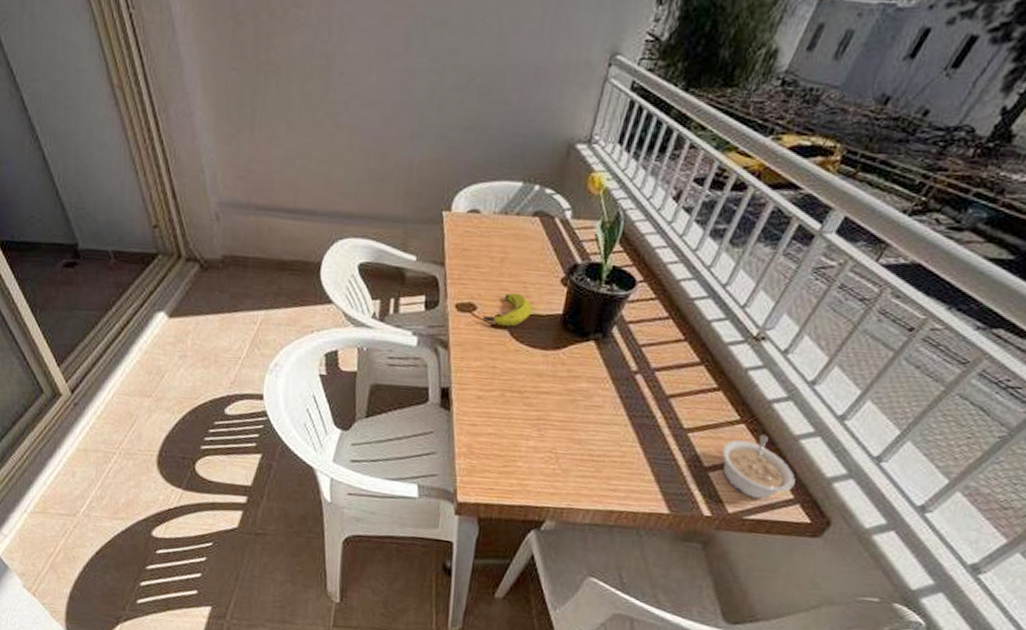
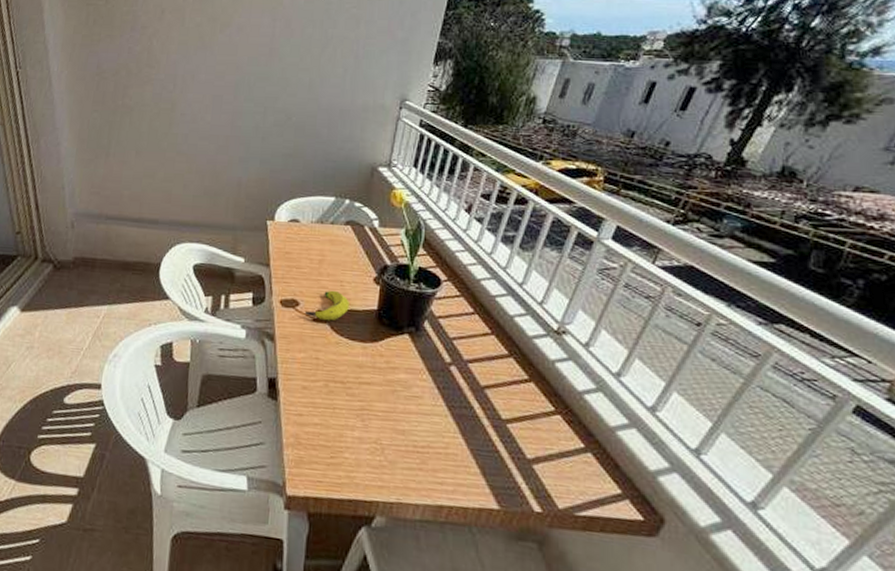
legume: present [722,434,796,499] -> none [542,425,620,494]

